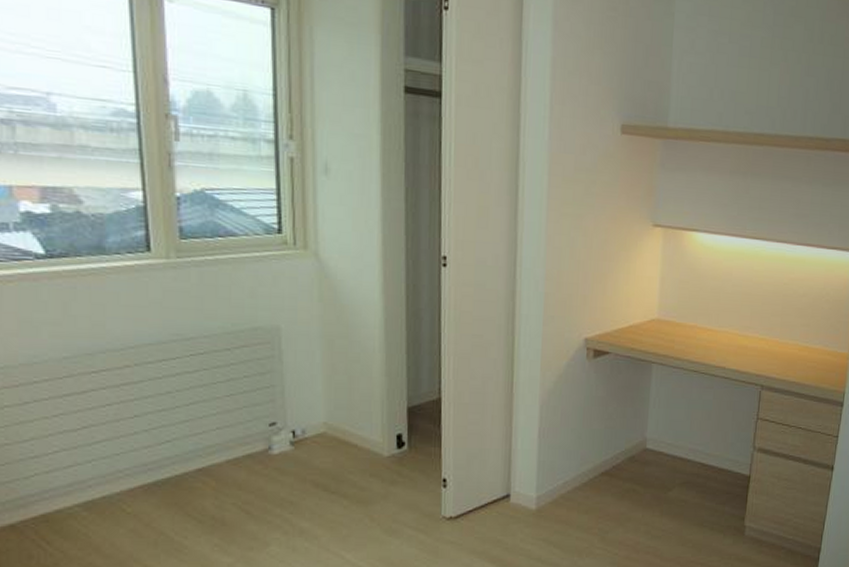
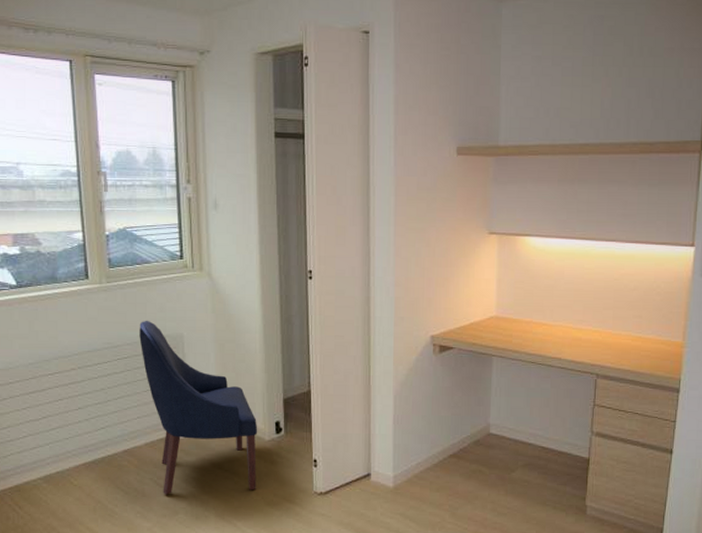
chair: none [221,307,375,523] -> present [139,320,258,495]

